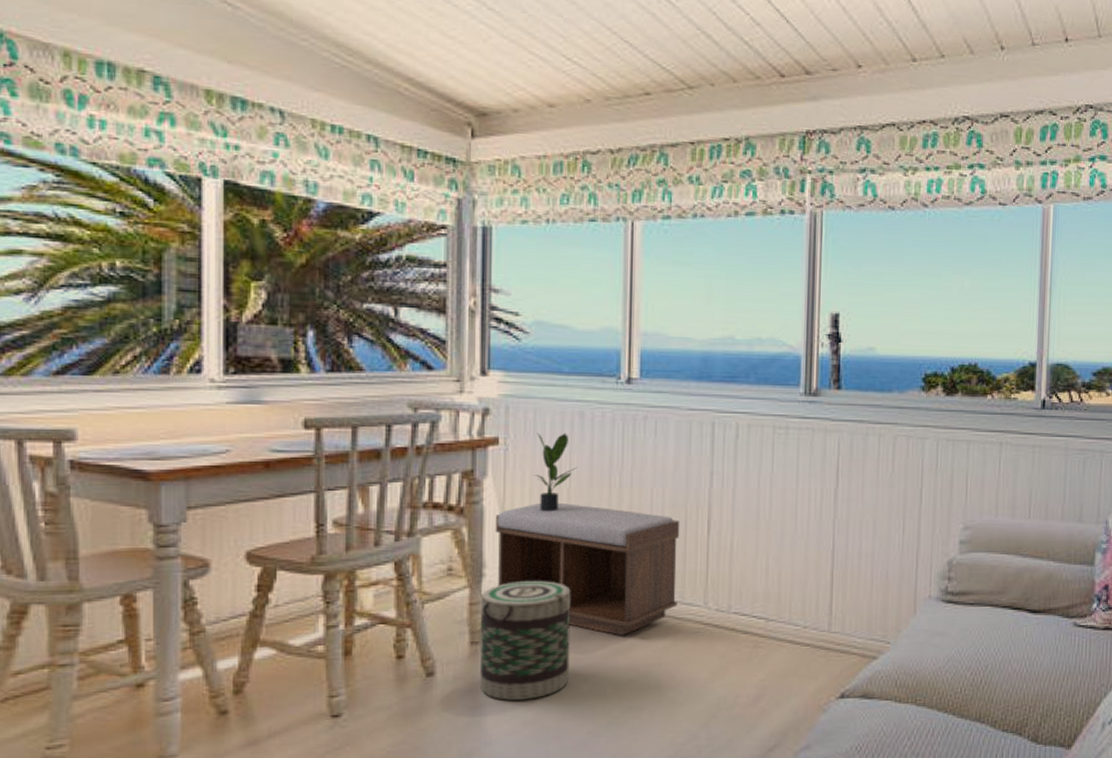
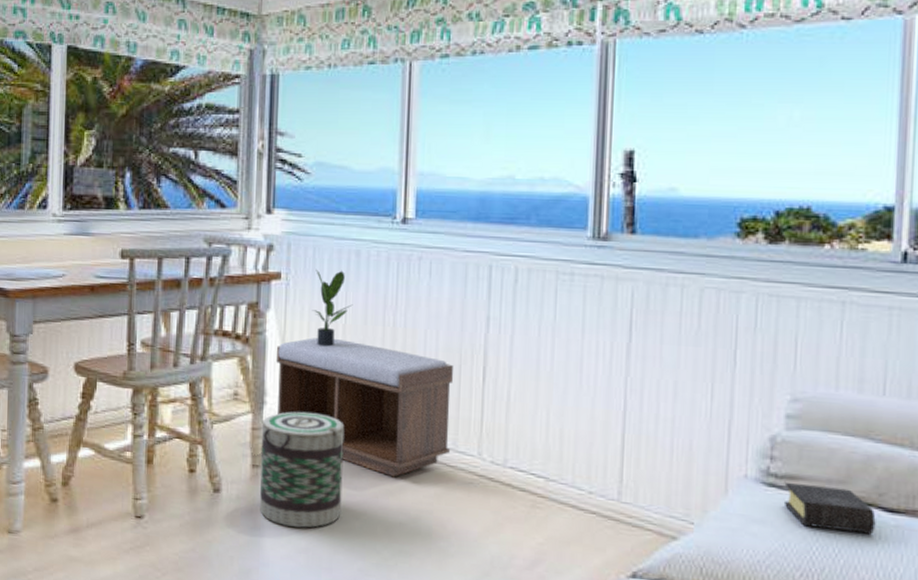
book: none [958,598,1024,633] -> present [783,483,876,535]

